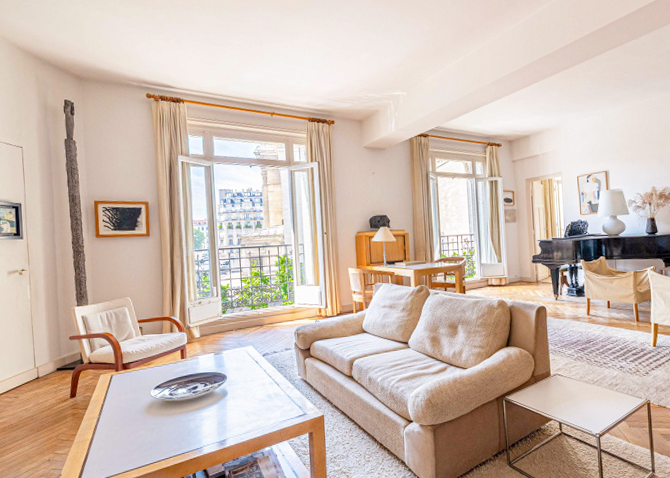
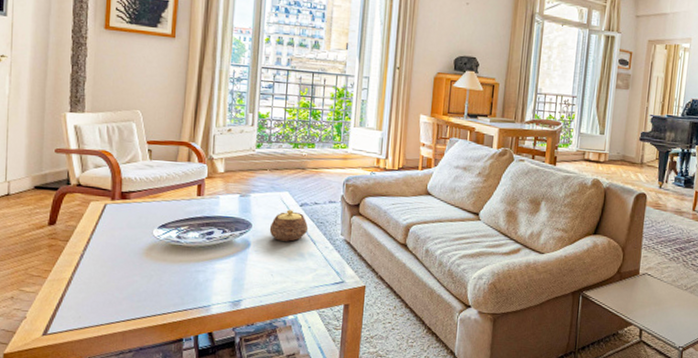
teapot: none [241,360,272,387] -> present [269,209,309,241]

